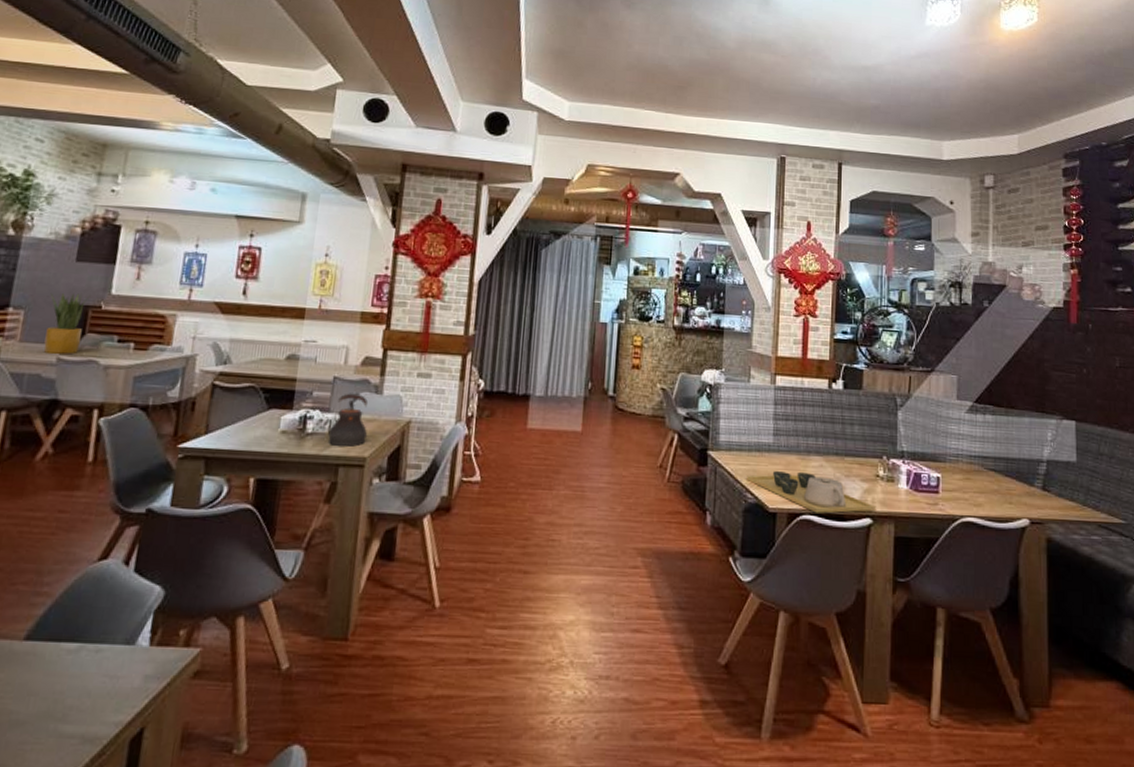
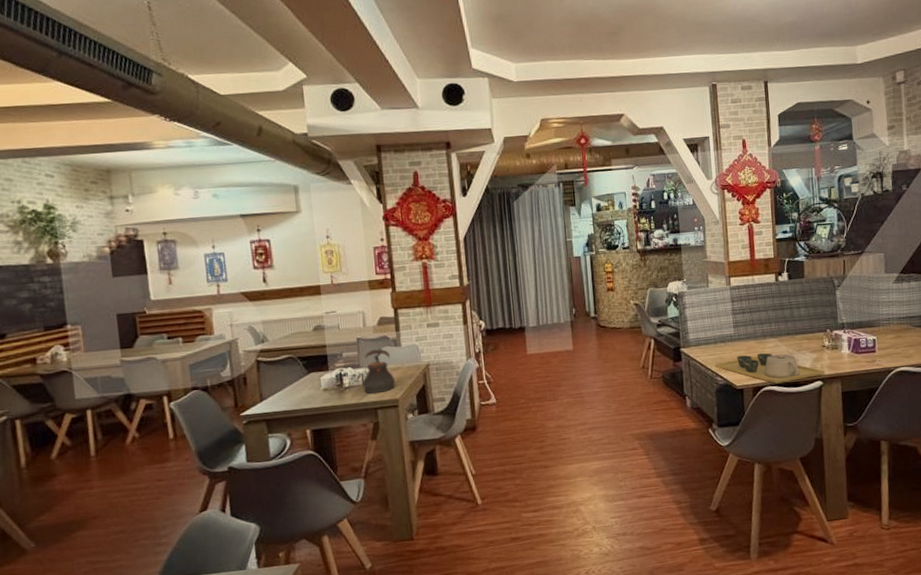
planter: present [43,293,91,355] -> none [99,303,137,359]

